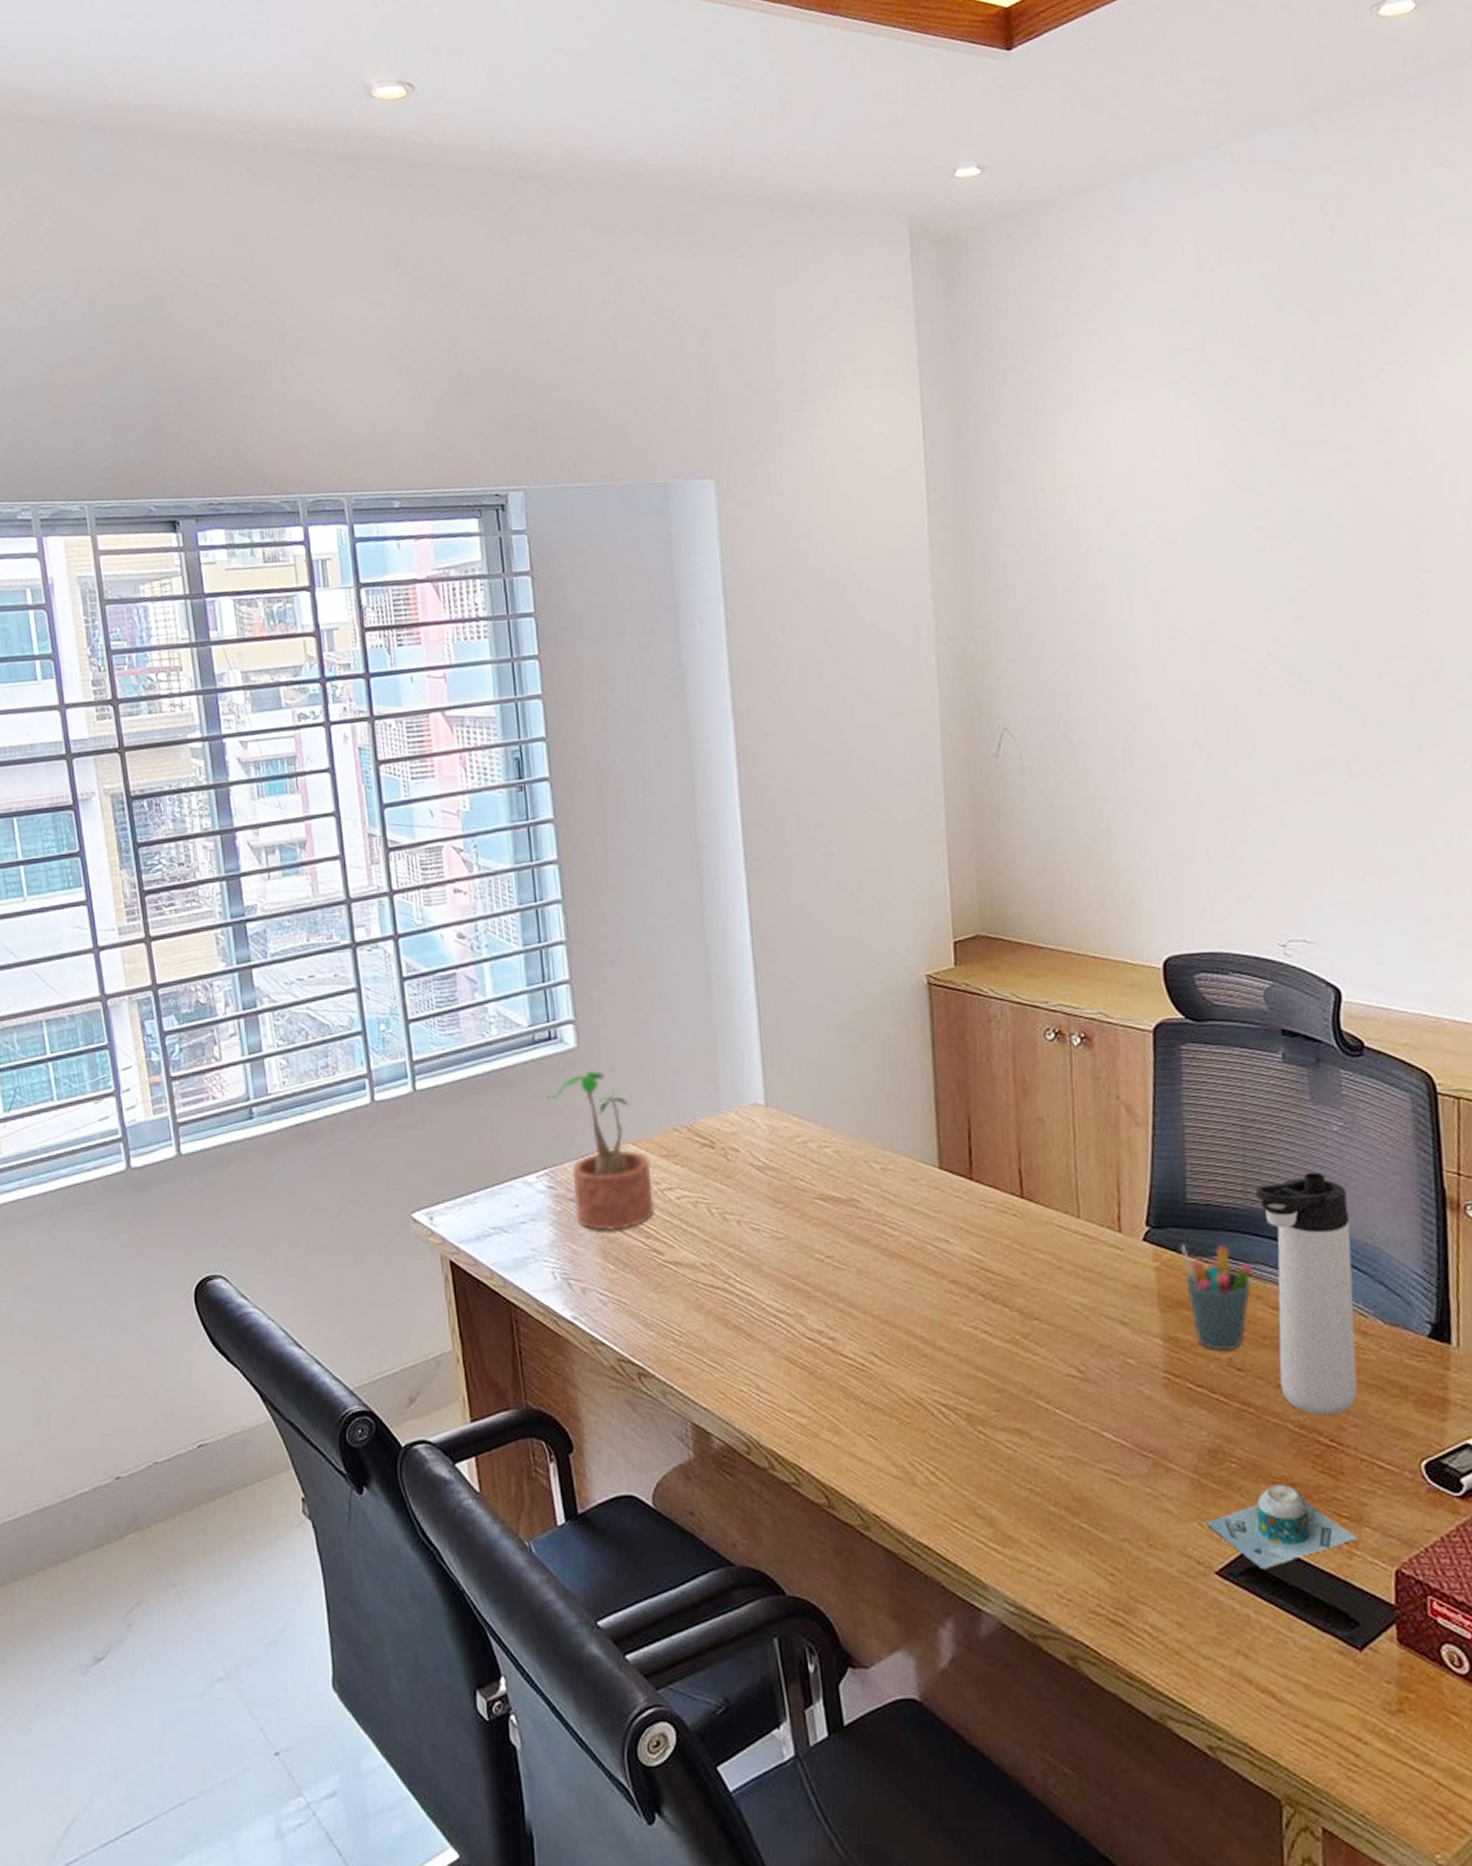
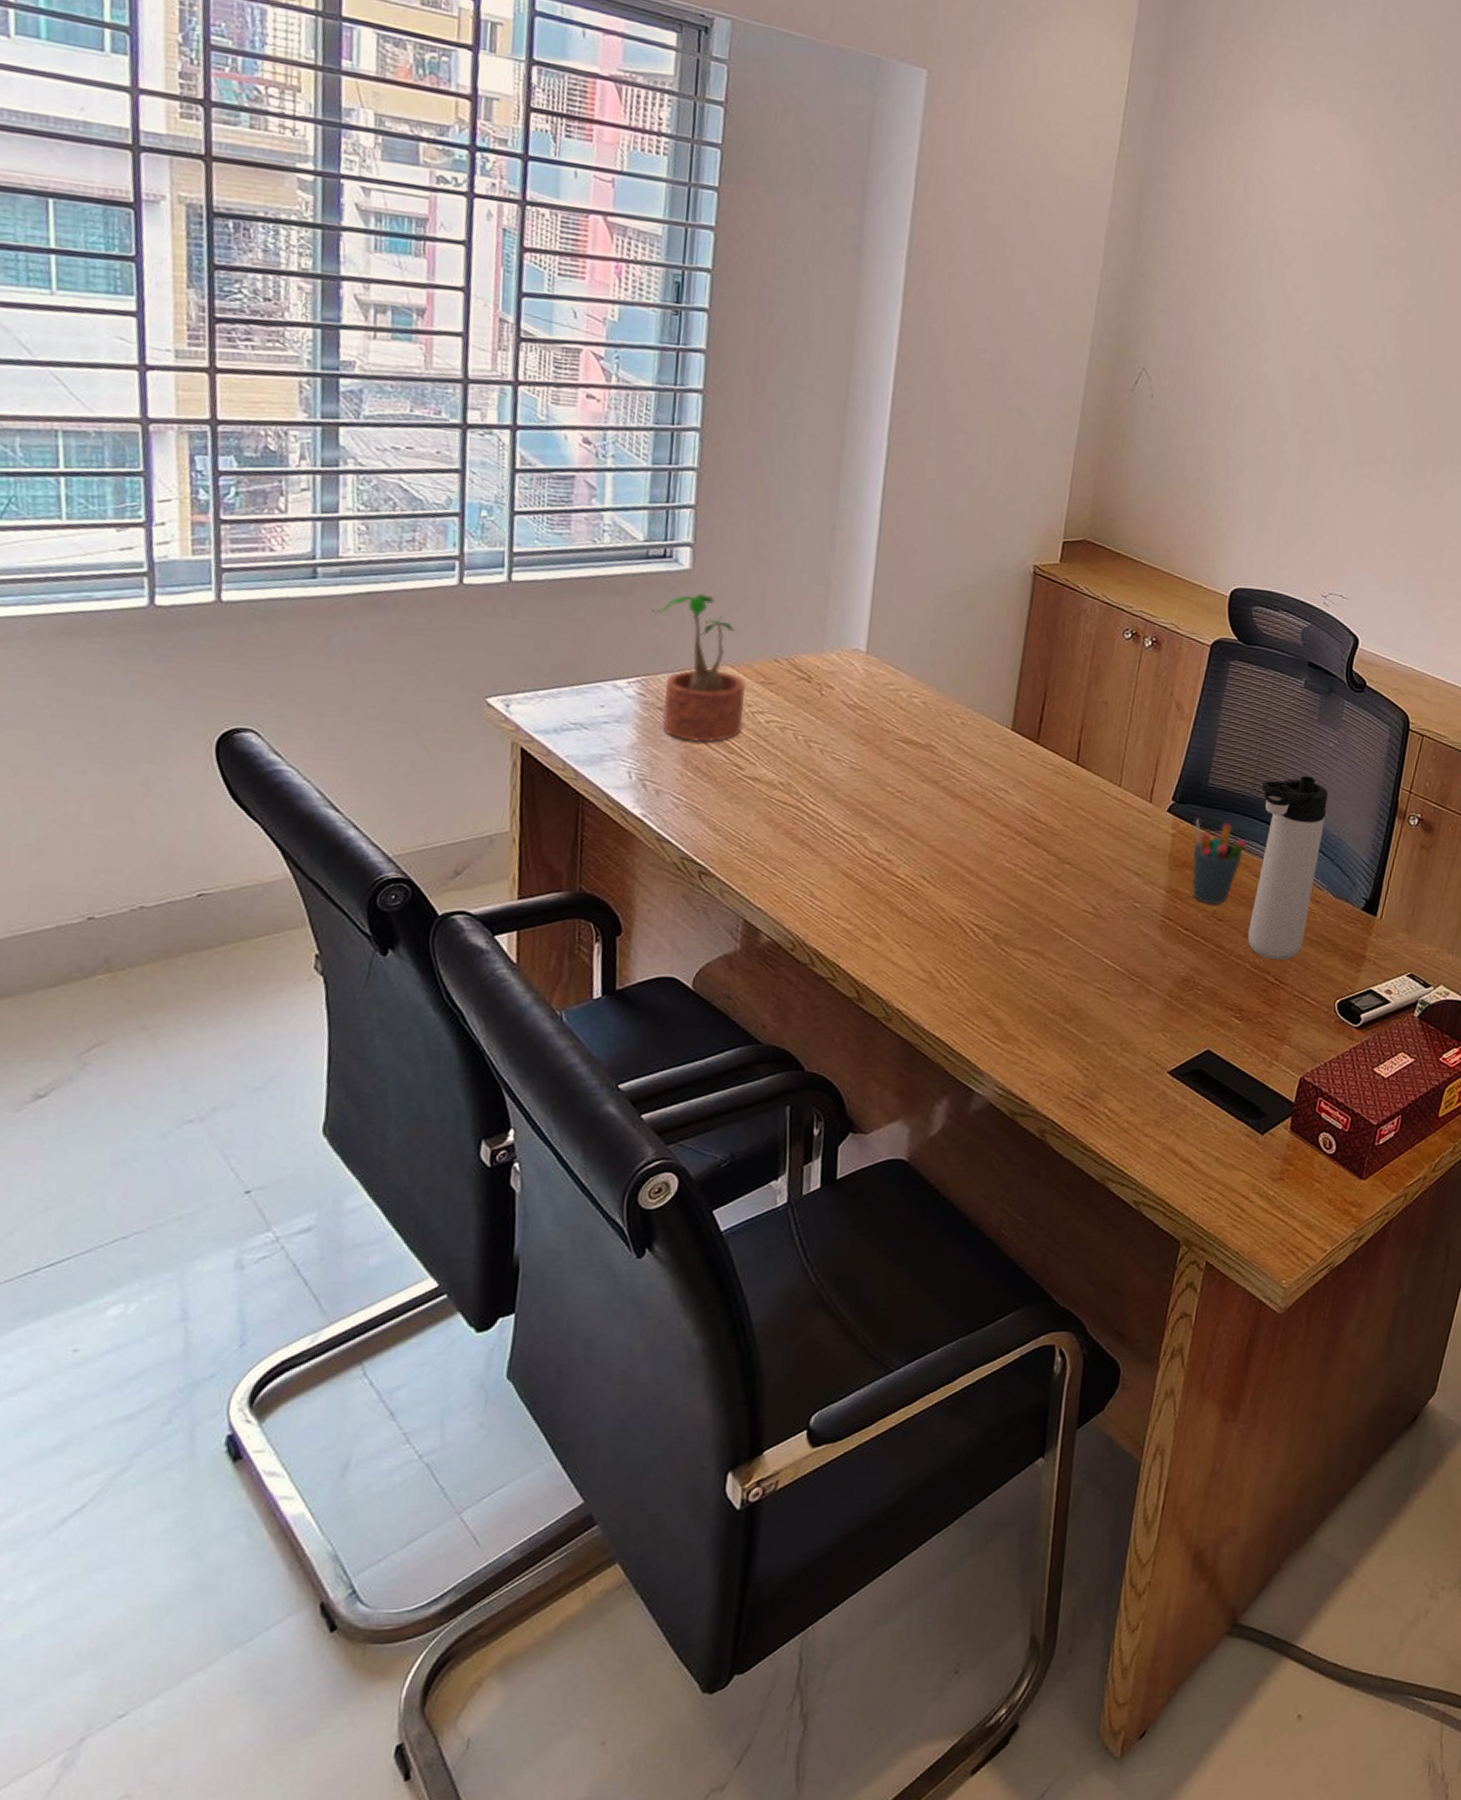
mug: present [1207,1484,1358,1570] -> none [1169,1009,1279,1072]

